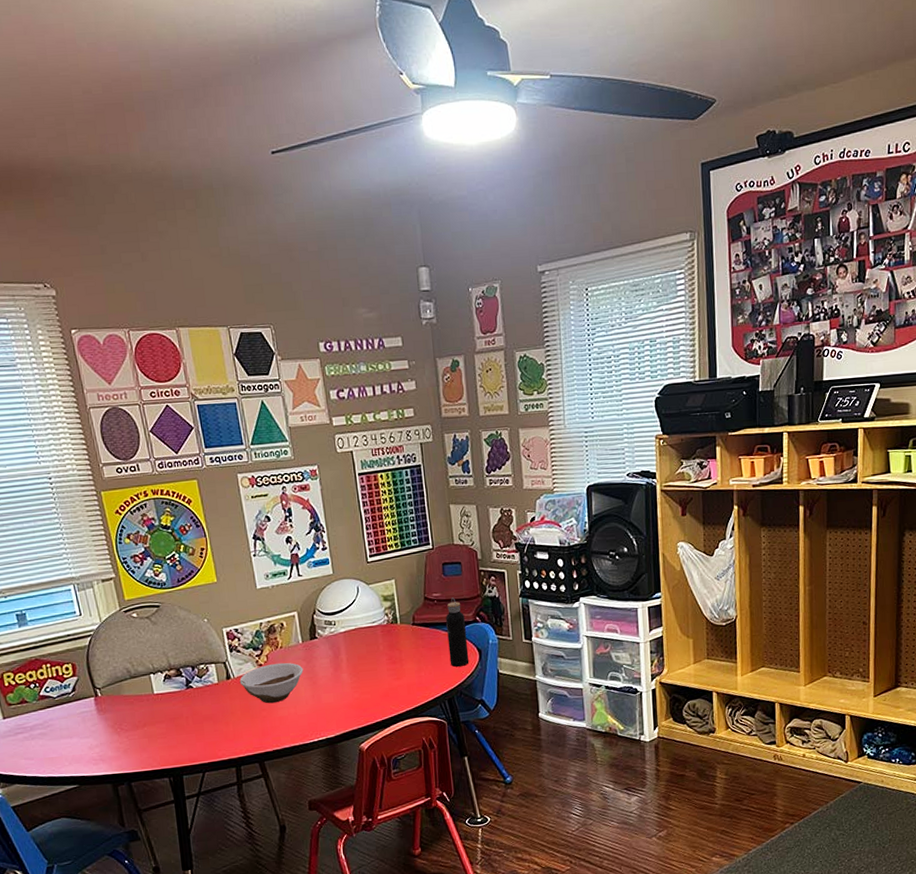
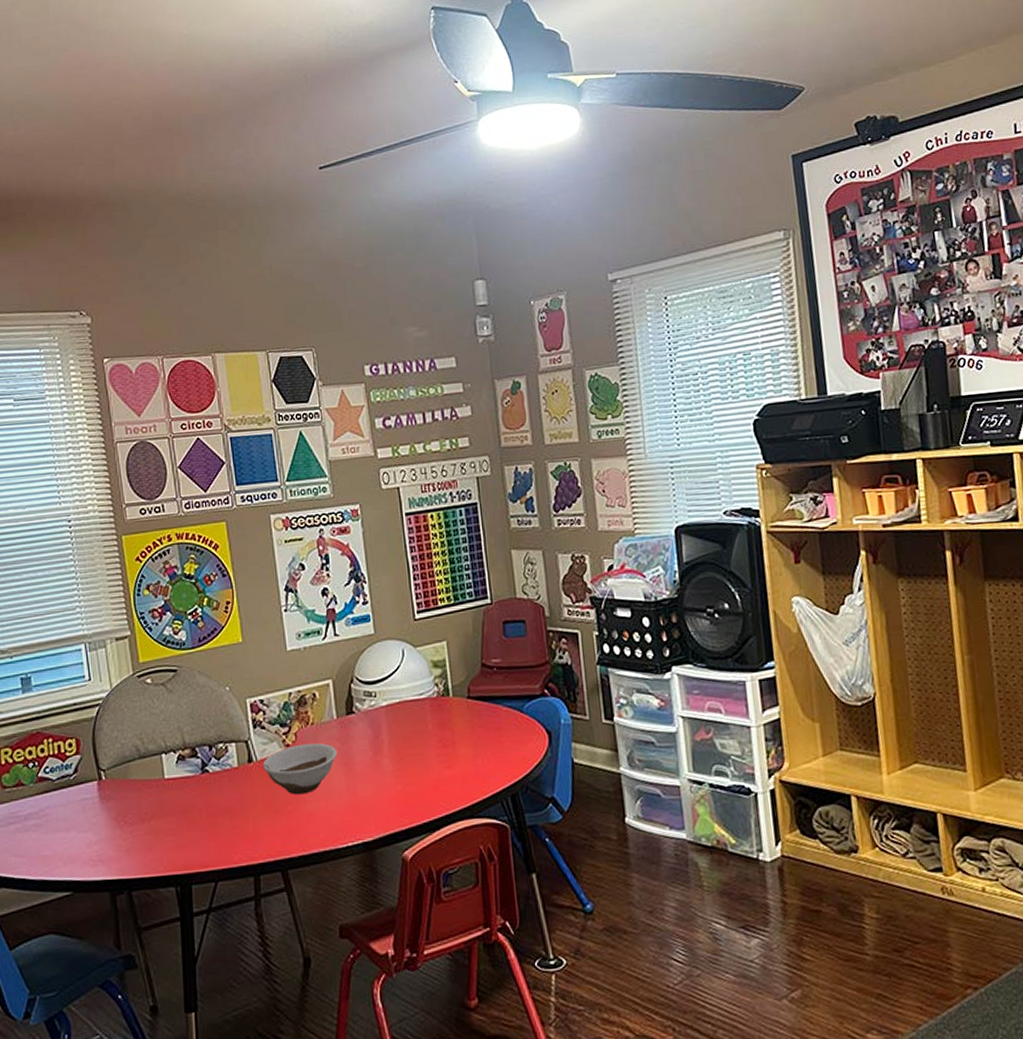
water bottle: present [446,597,469,668] -> none [507,664,537,754]

